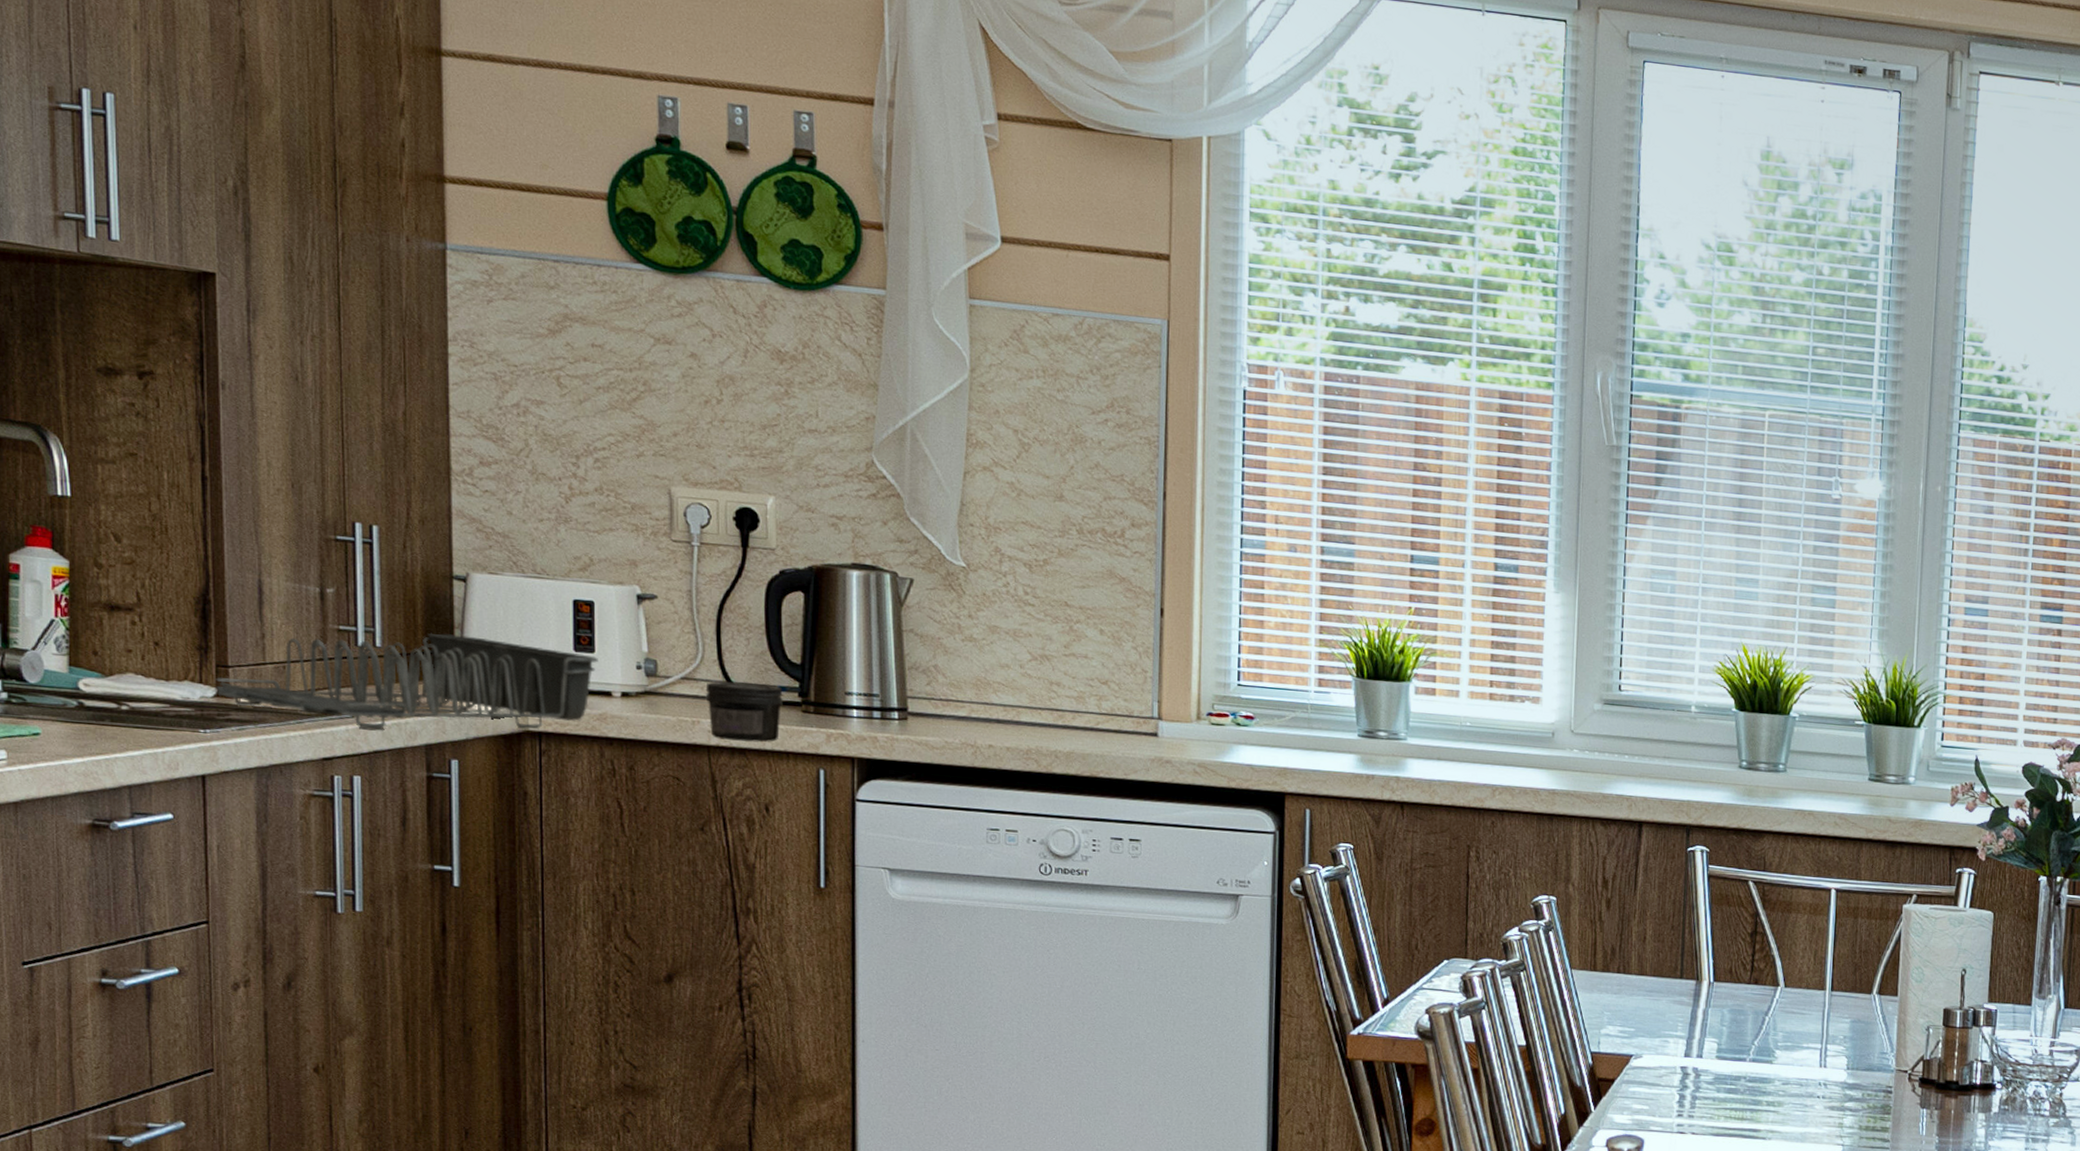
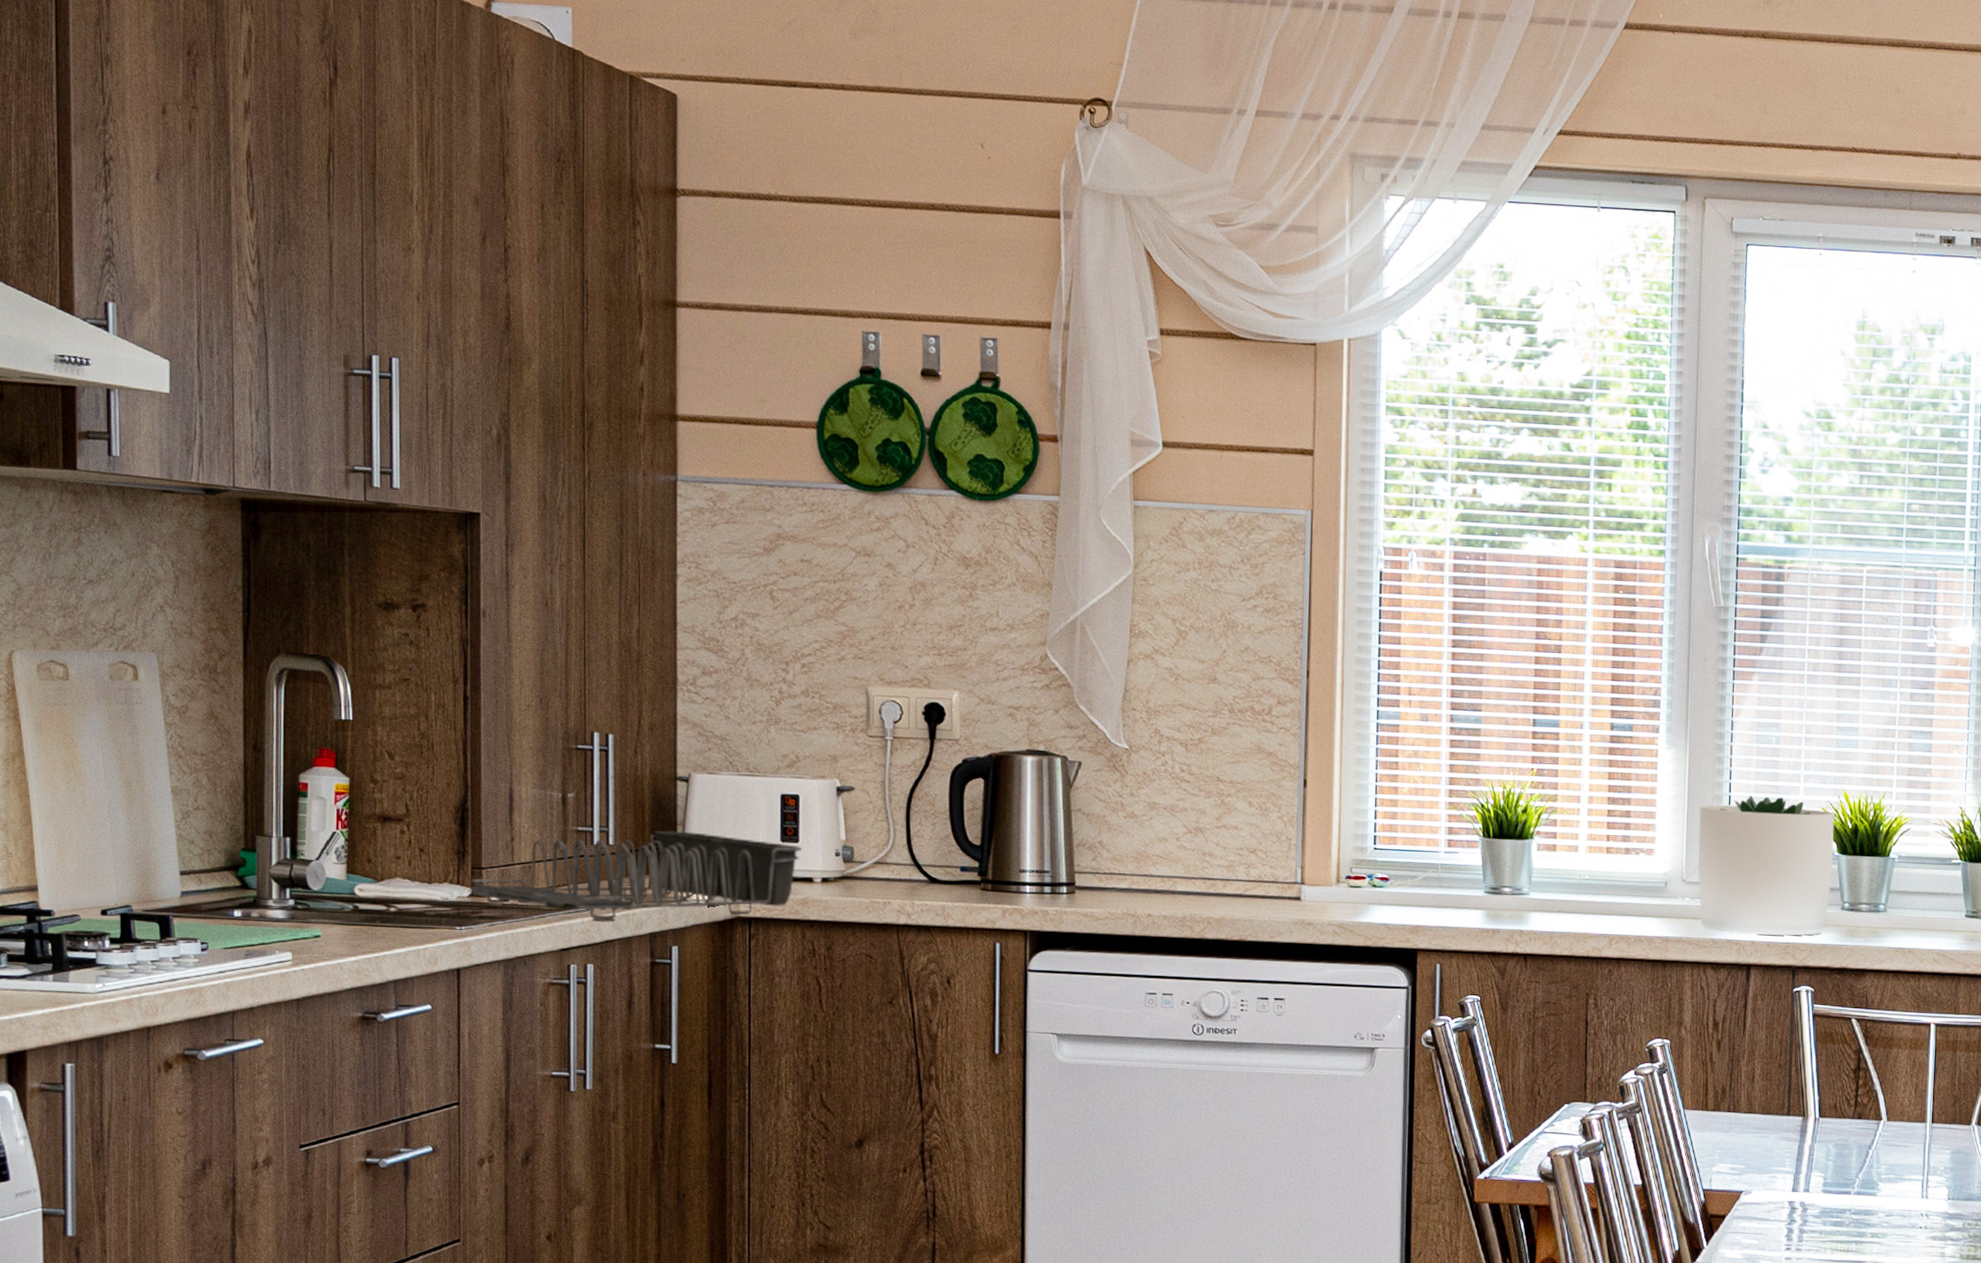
jar: present [705,681,784,743] -> none [895,864,965,920]
planter: none [1587,645,1733,794] -> present [1697,795,1835,936]

